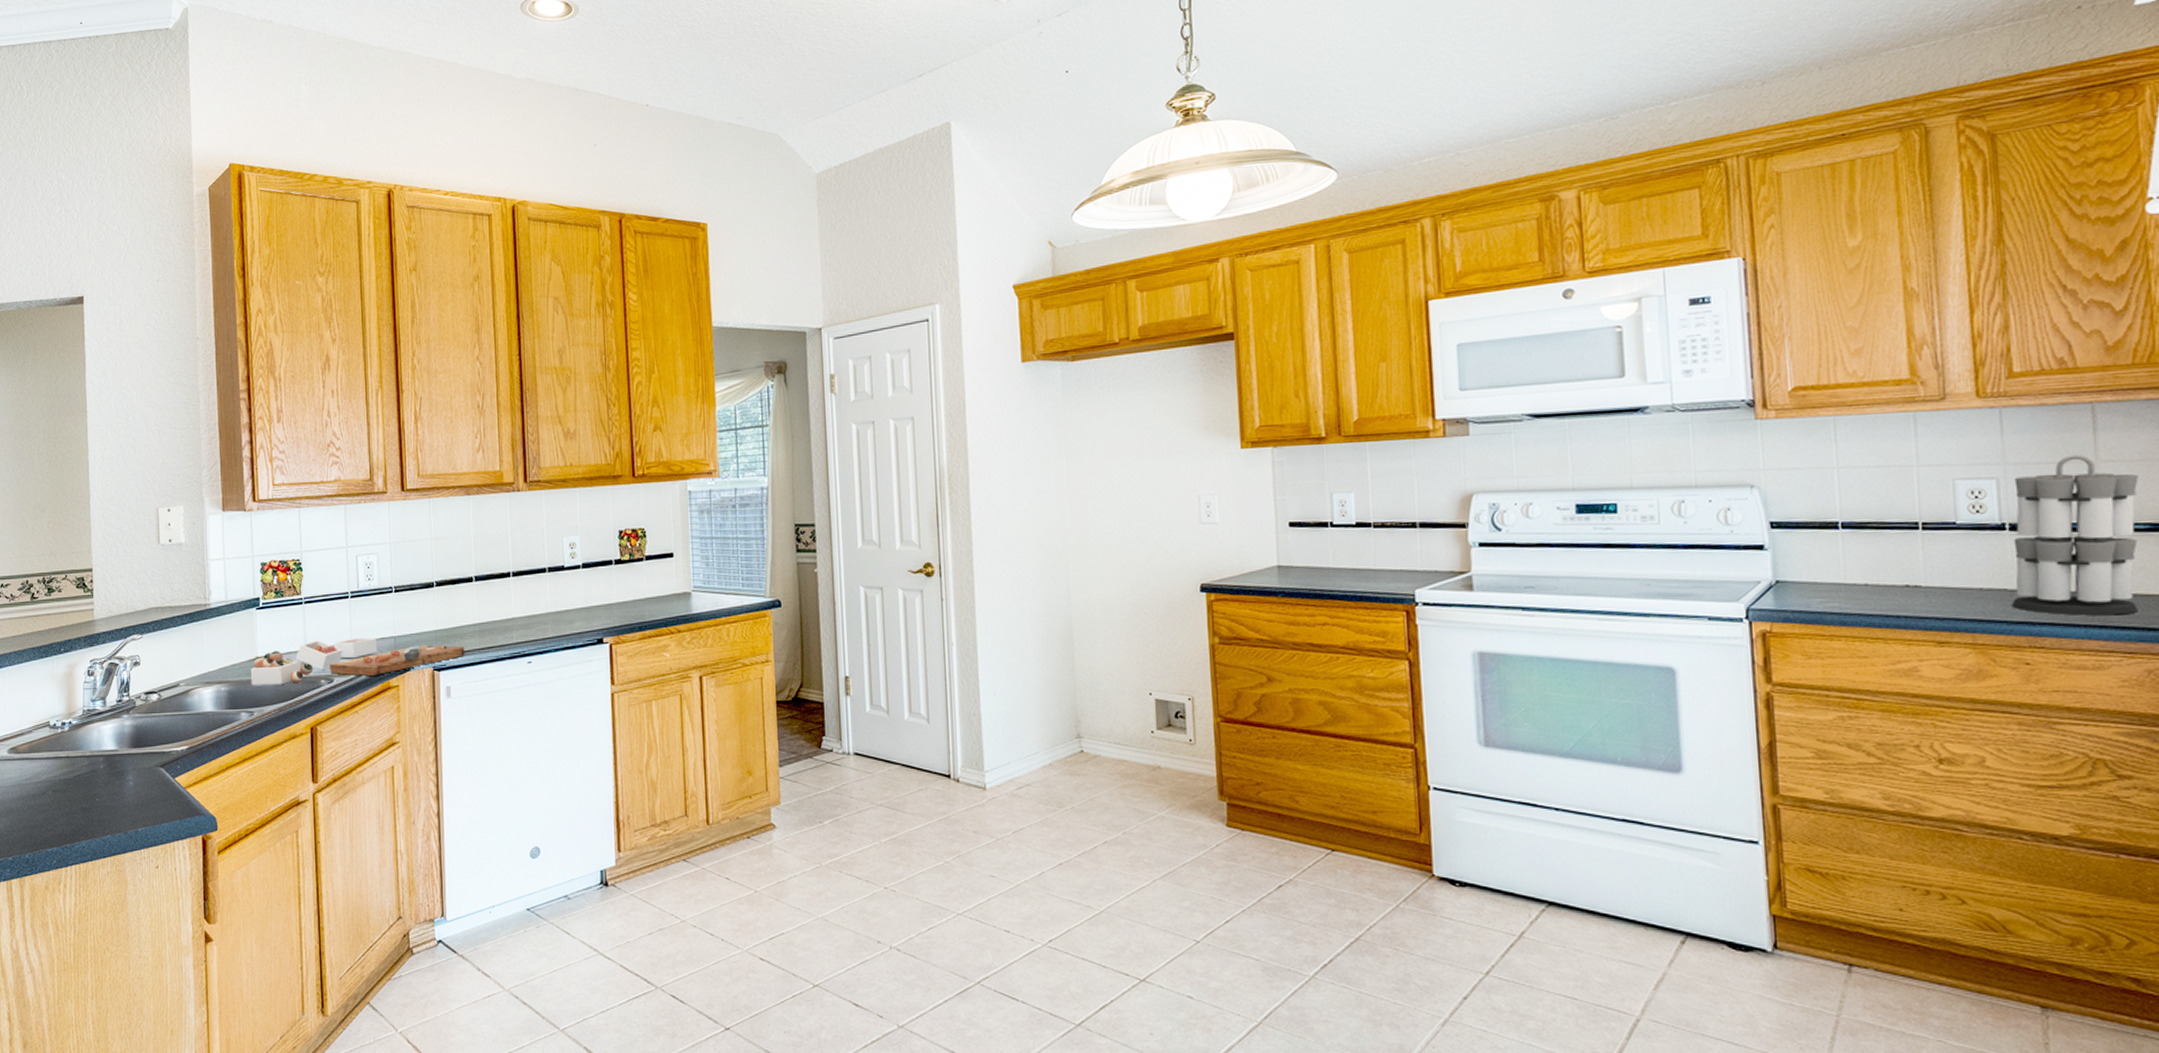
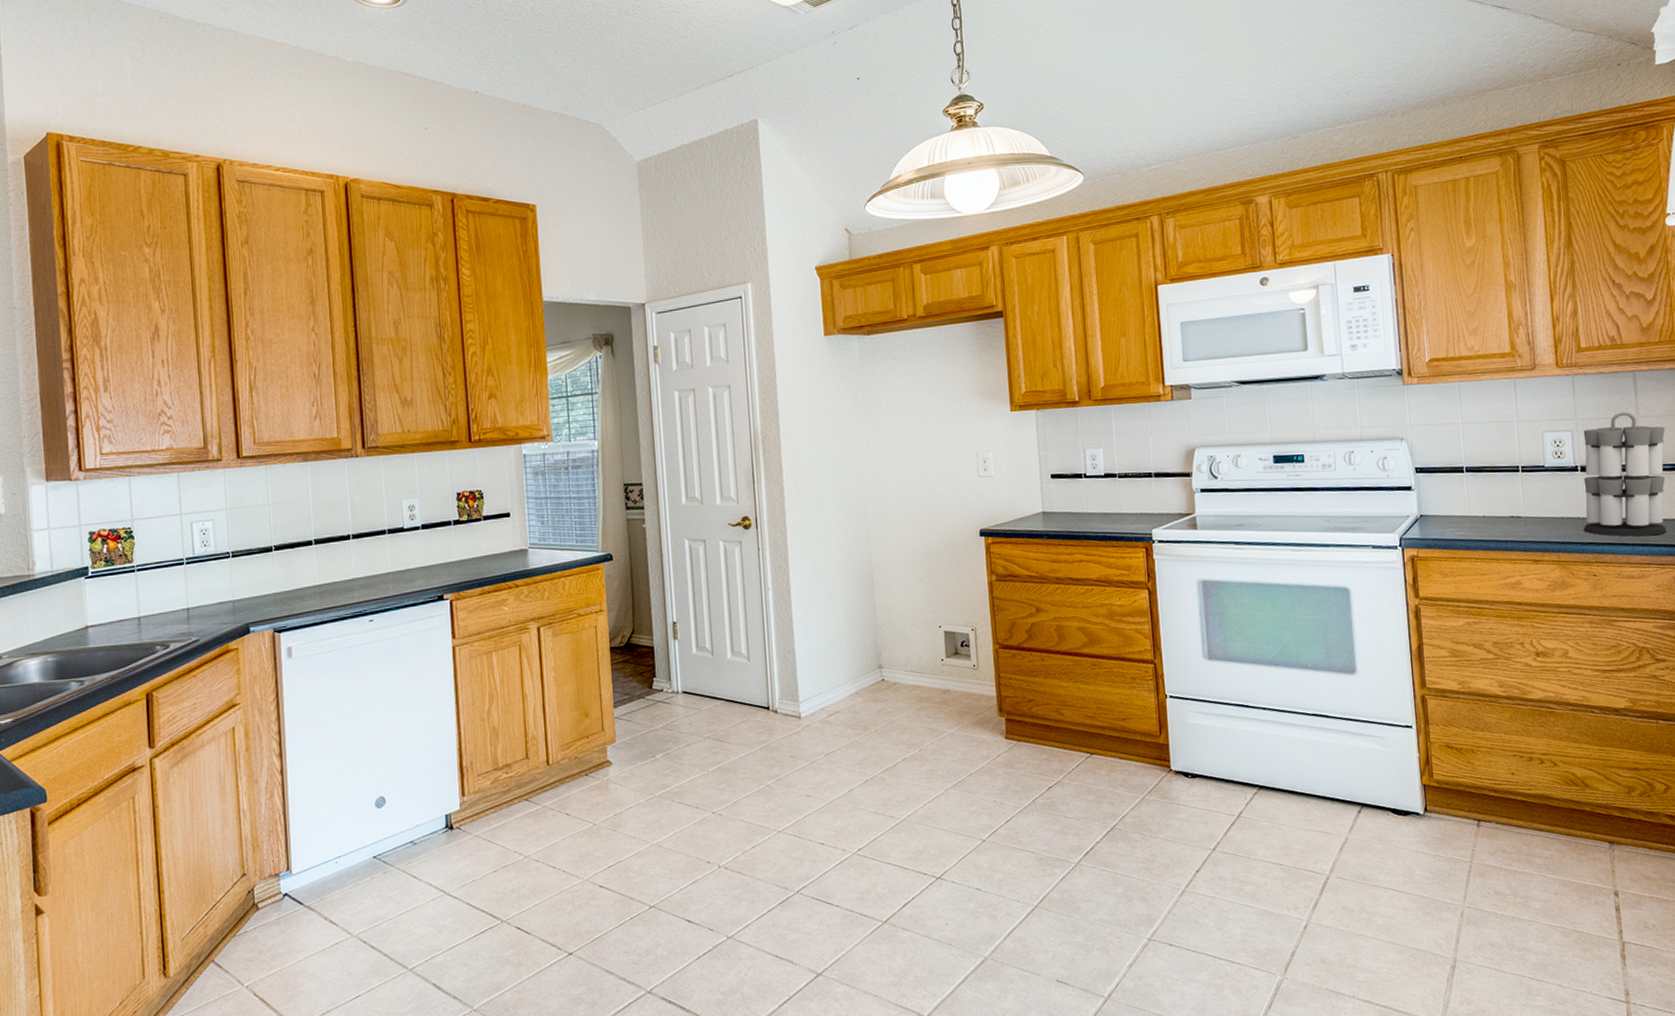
cutting board: present [250,637,465,686] -> none [80,602,306,655]

